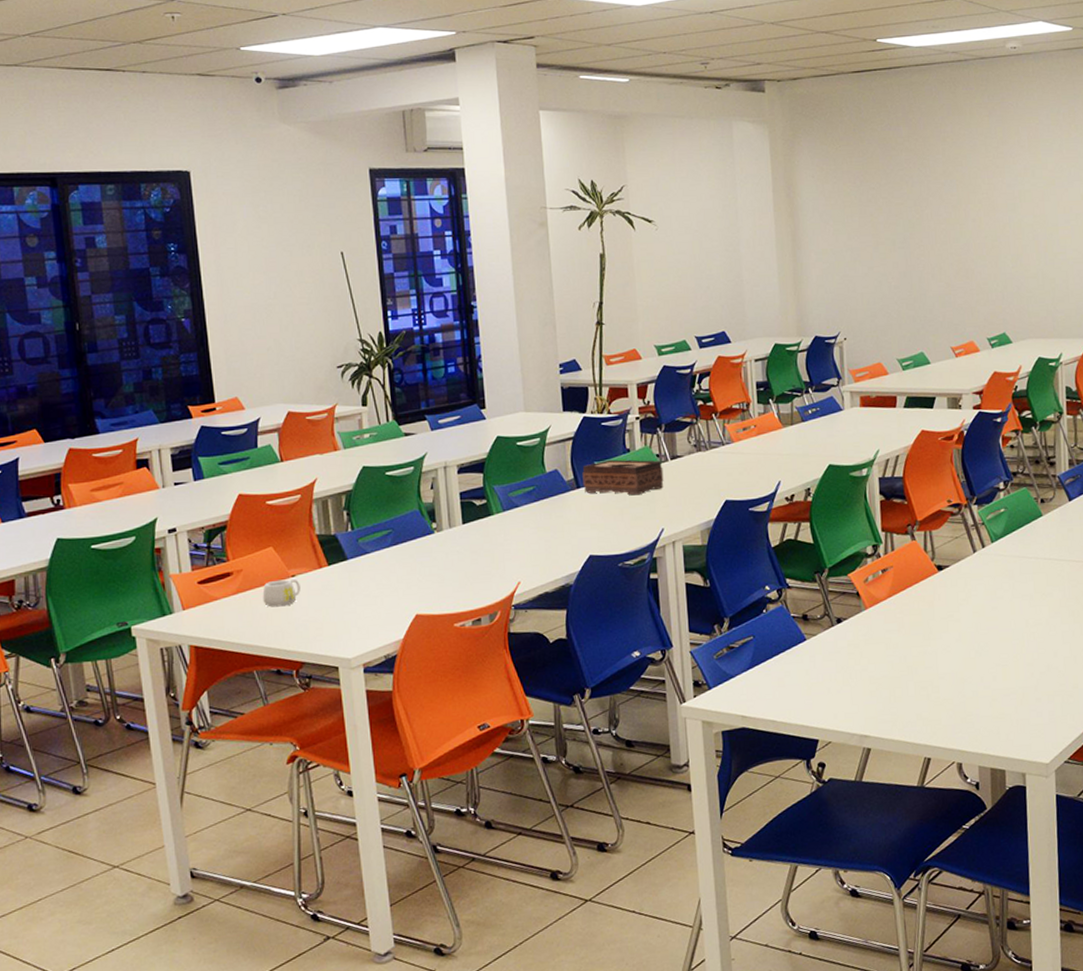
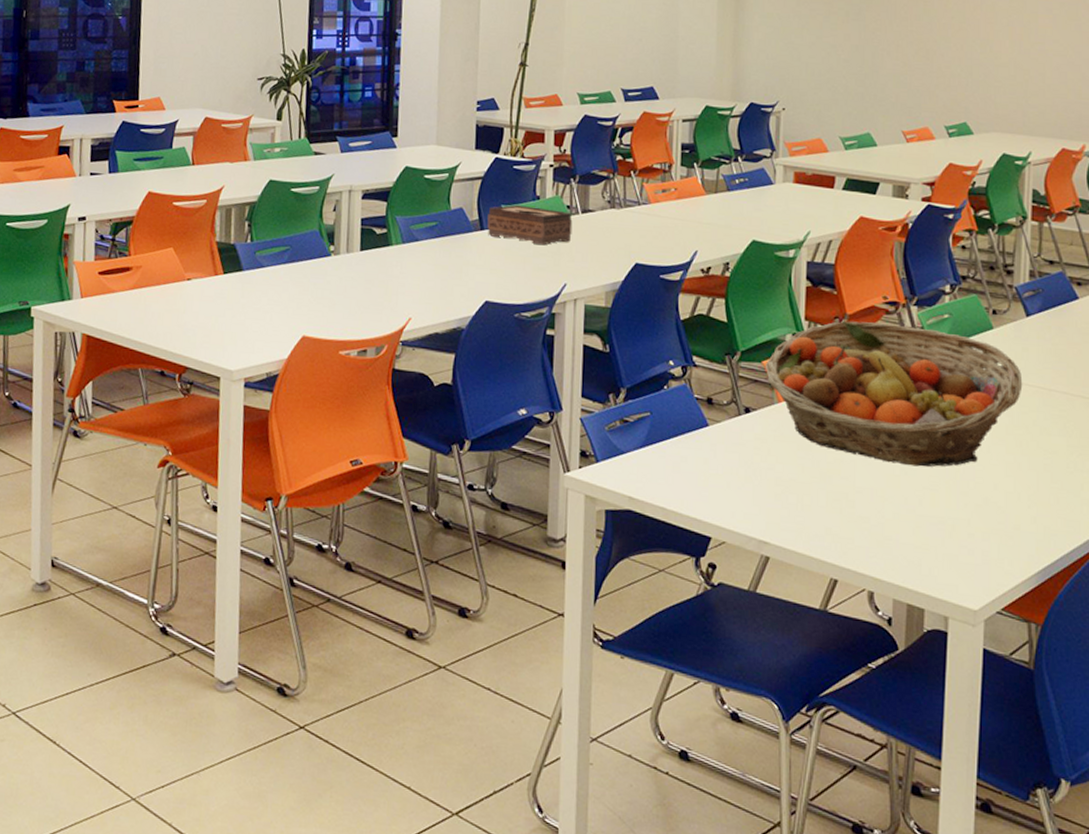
mug: present [262,579,301,607] -> none [157,281,195,309]
fruit basket: none [850,524,1071,648] -> present [764,320,1023,467]

